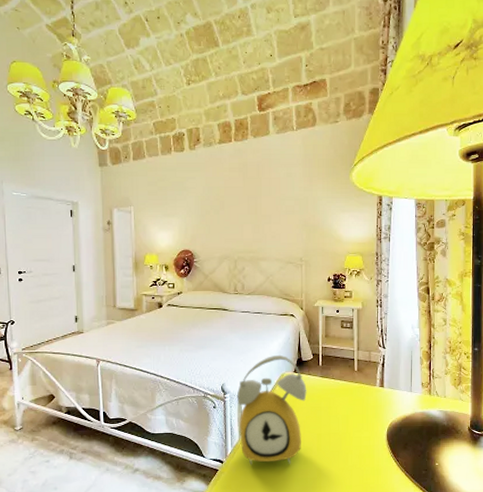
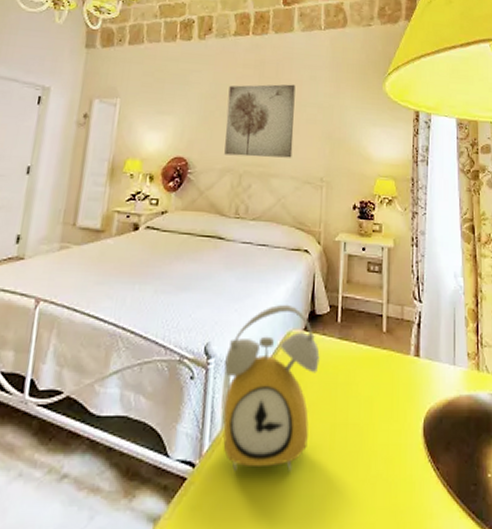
wall art: none [219,182,276,245] -> present [224,84,296,158]

